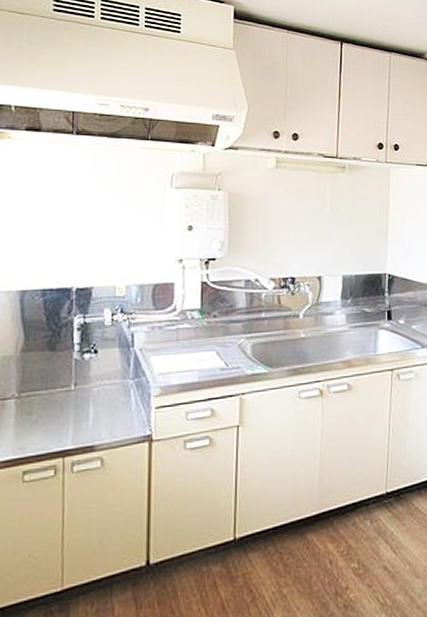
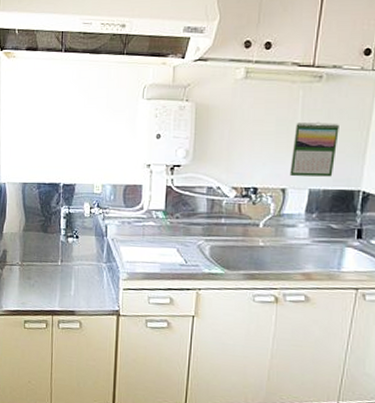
calendar: none [324,209,364,263] -> present [289,121,339,177]

